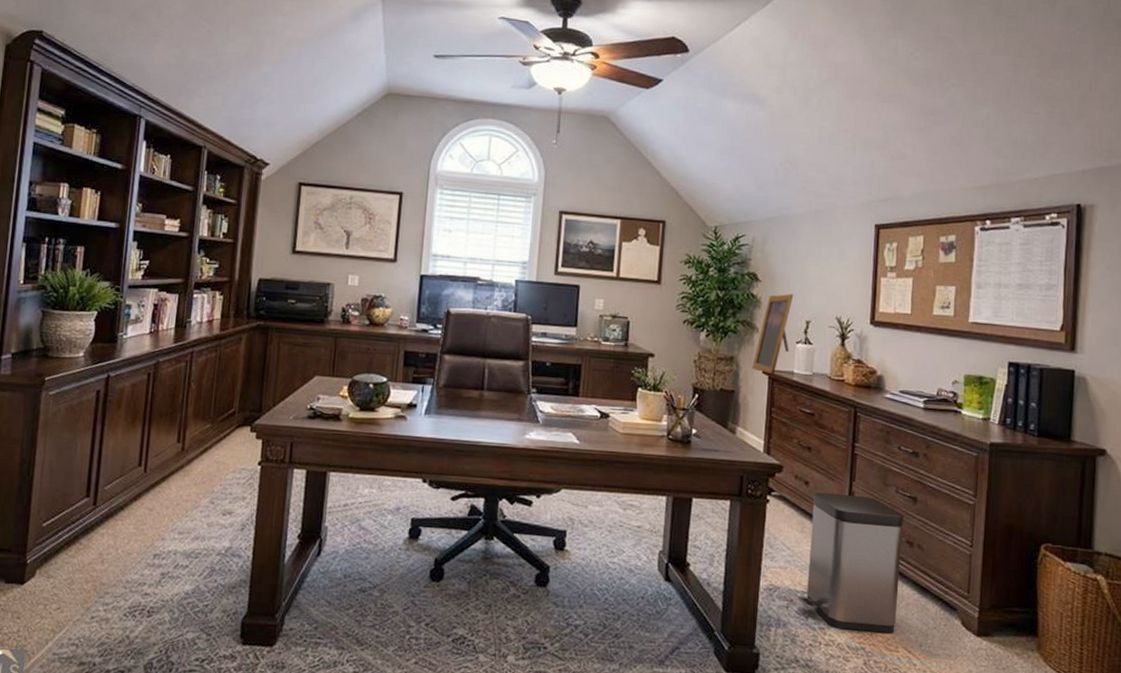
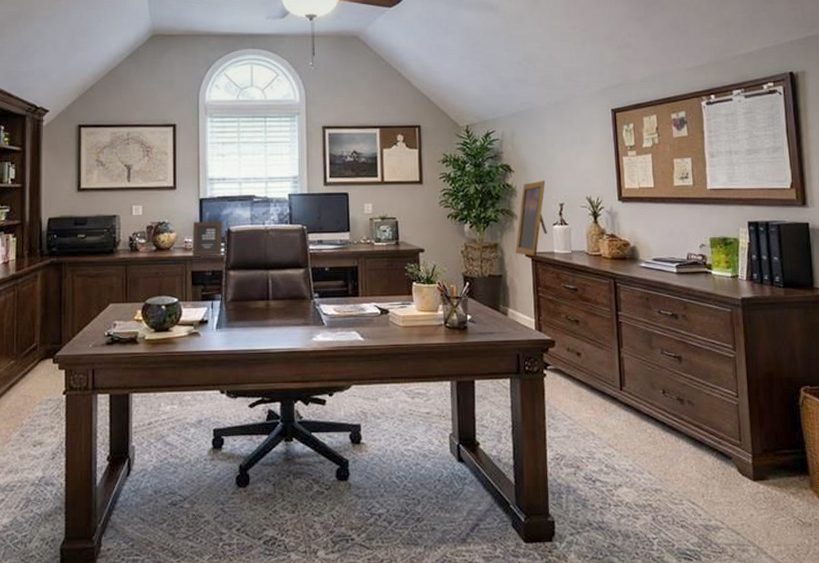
picture frame: none [407,298,442,338] -> present [192,221,222,257]
pedal bin: present [797,492,904,634] -> none [583,361,677,489]

